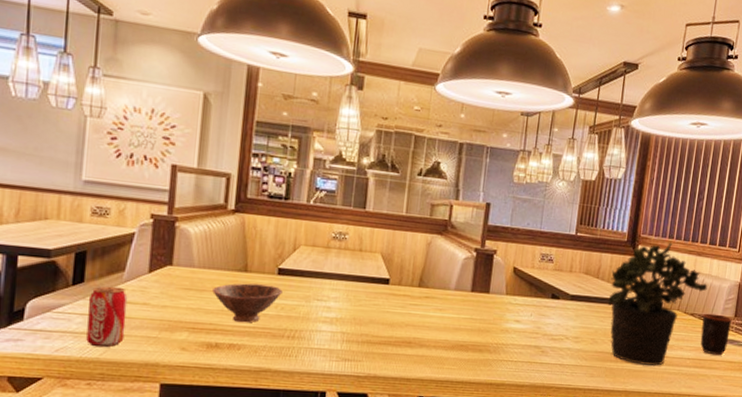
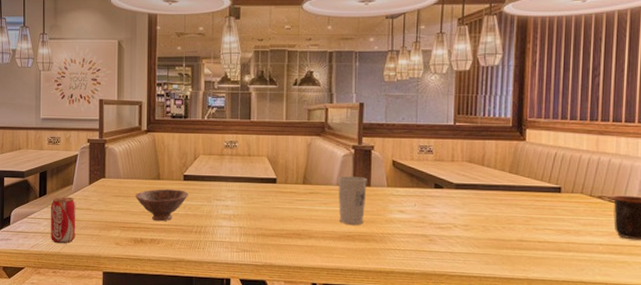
cup: none [454,280,487,334] -> present [338,175,367,225]
potted plant: present [607,243,708,367] -> none [497,124,616,253]

